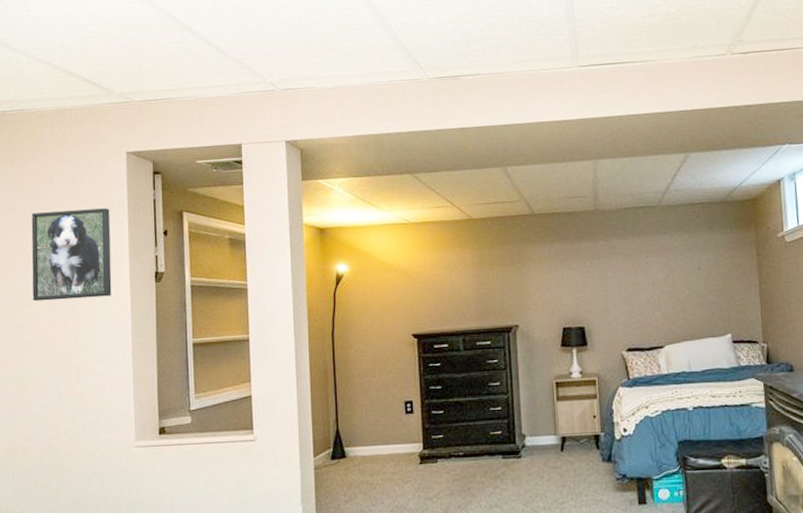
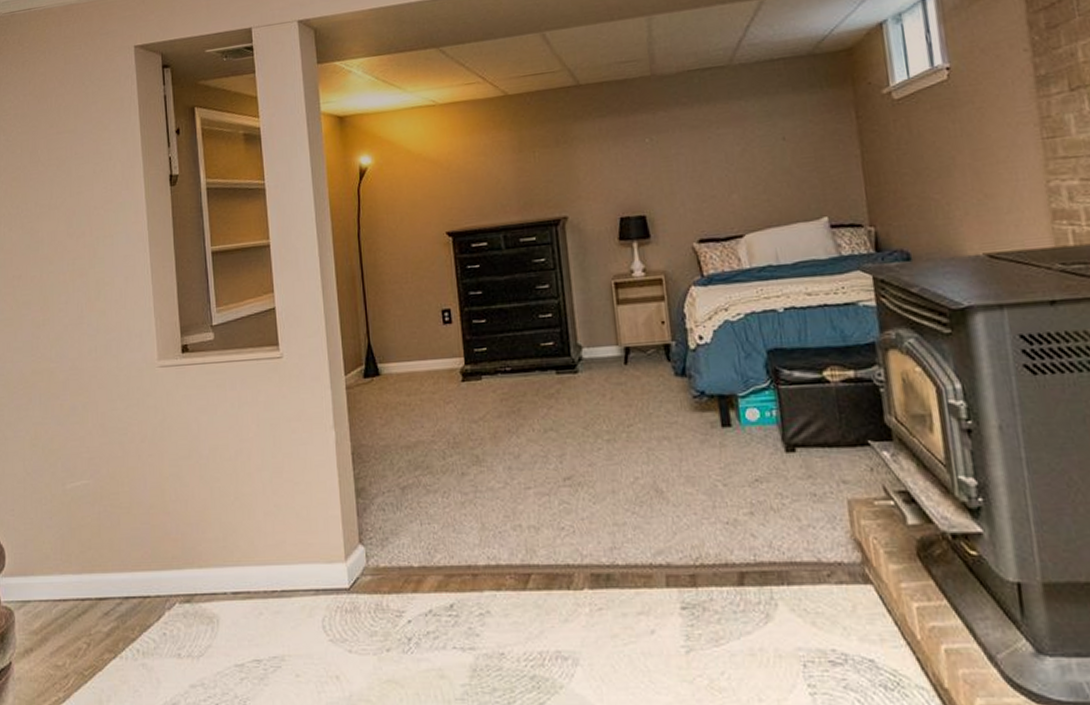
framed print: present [31,208,112,302] -> none [45,108,127,213]

